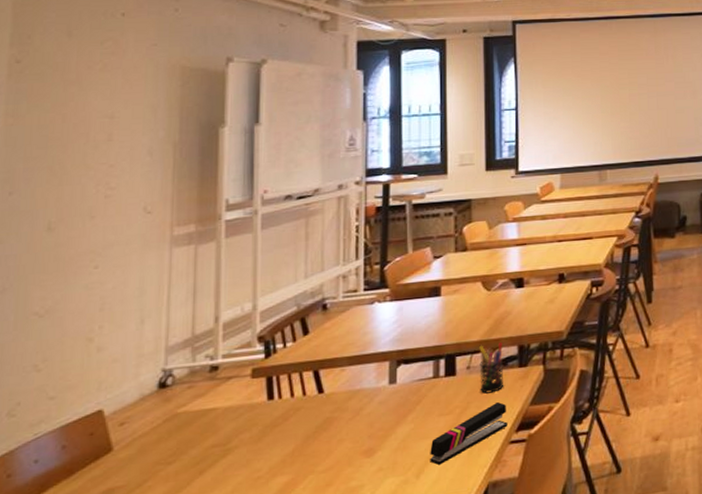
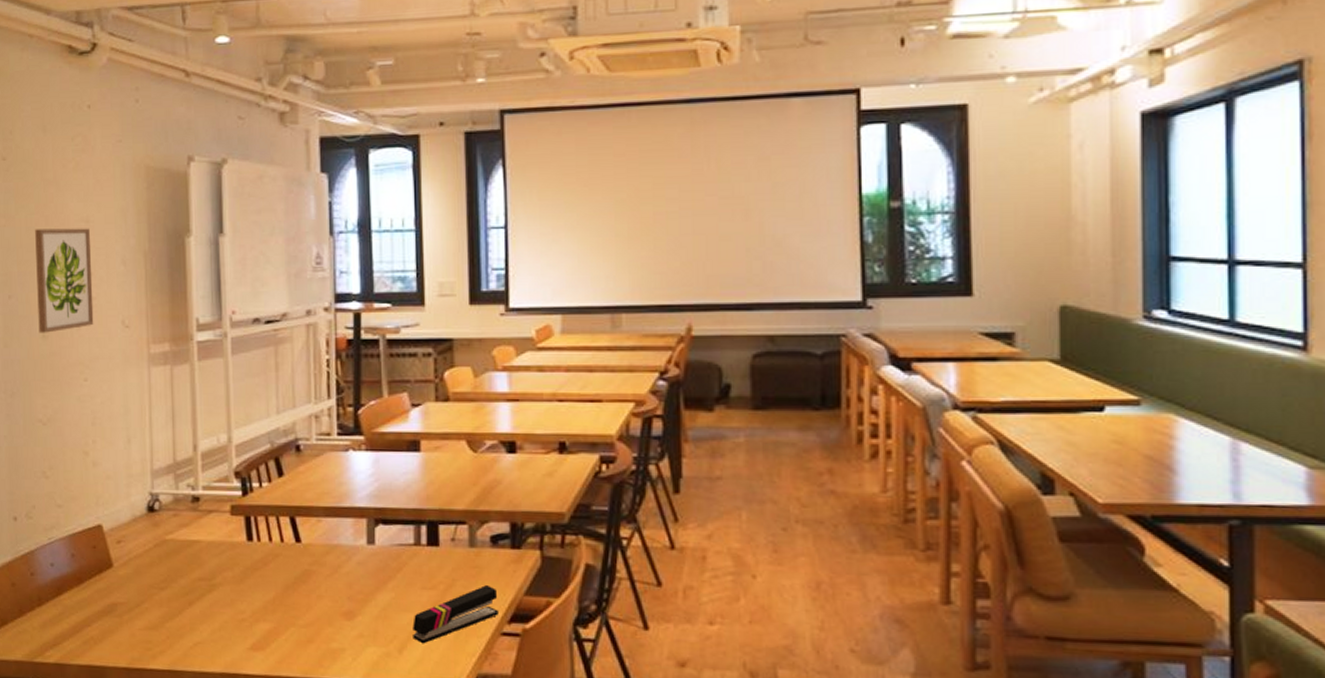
wall art: none [43,123,114,226] -> present [35,228,94,333]
pen holder: present [479,341,504,394] -> none [465,515,494,573]

